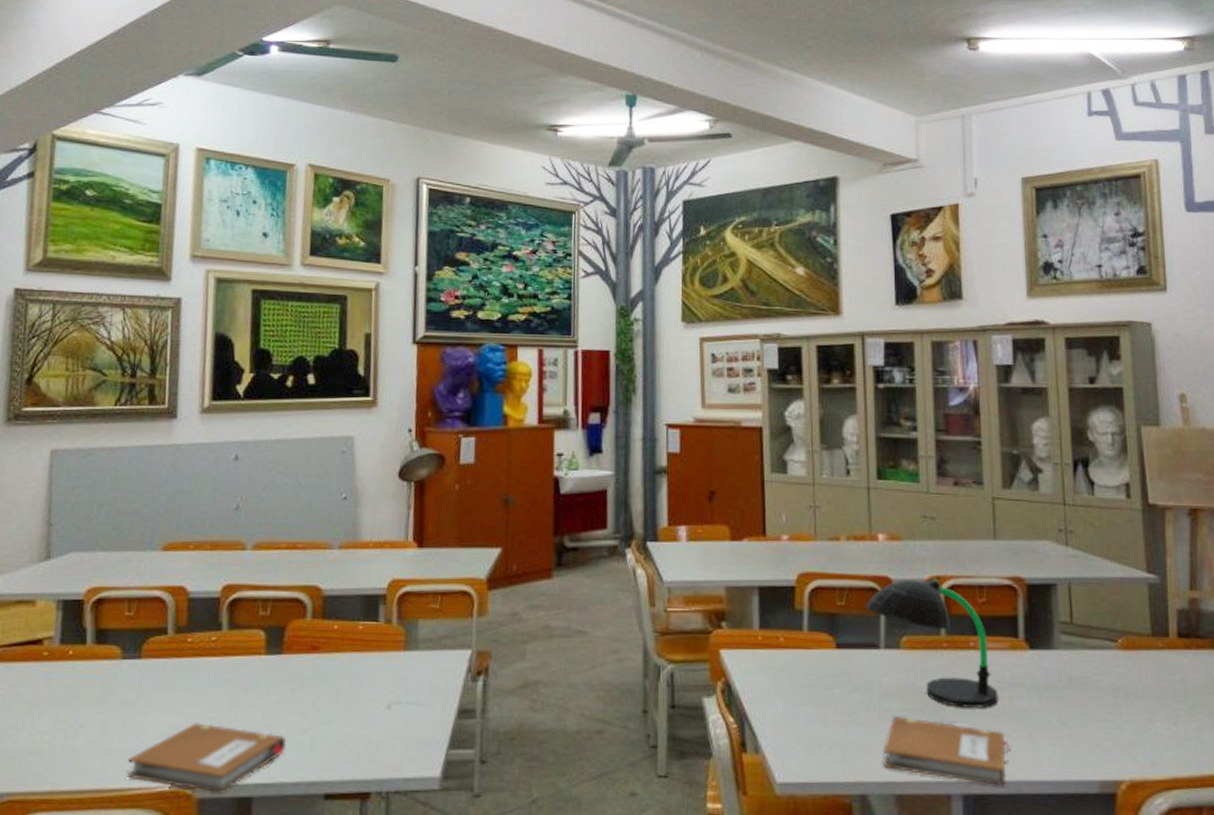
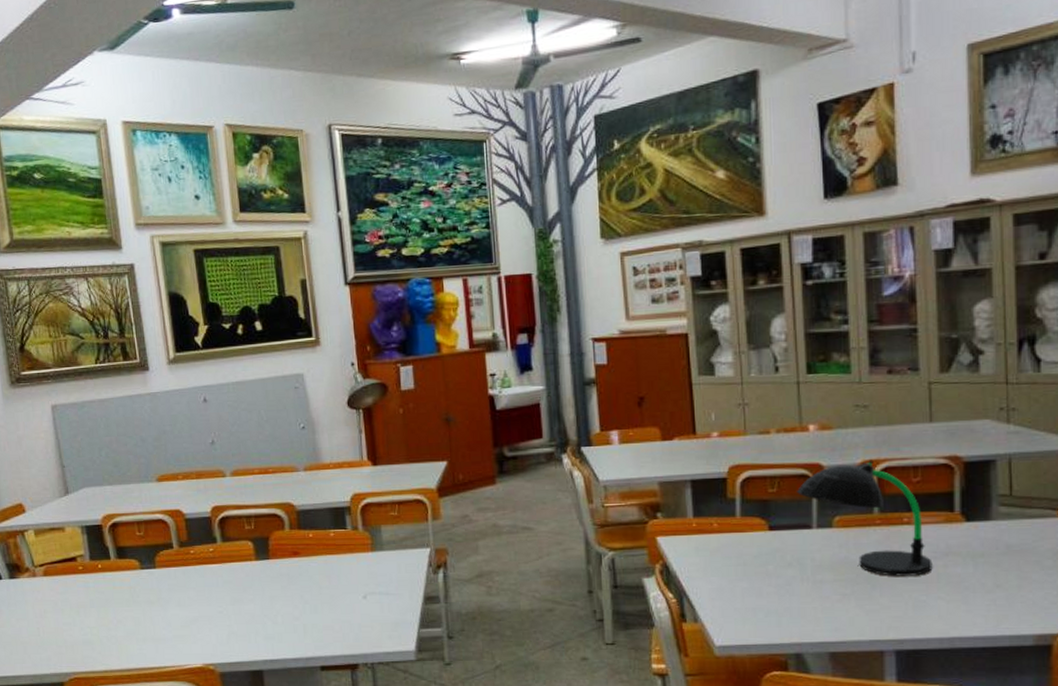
notebook: present [127,723,287,792] -> none [159,616,284,667]
notebook: present [884,717,1011,786] -> none [817,587,945,642]

